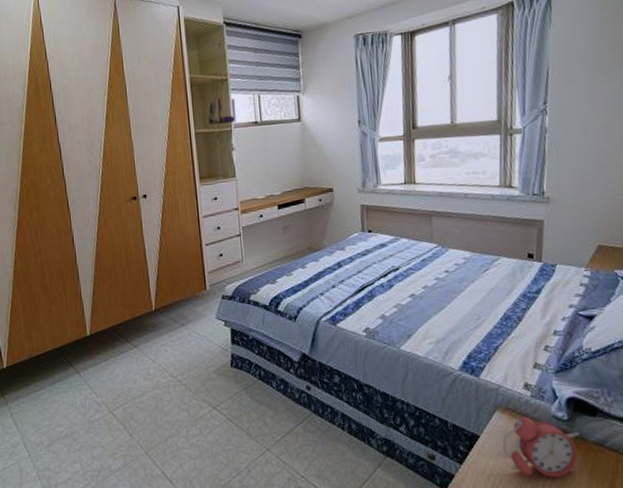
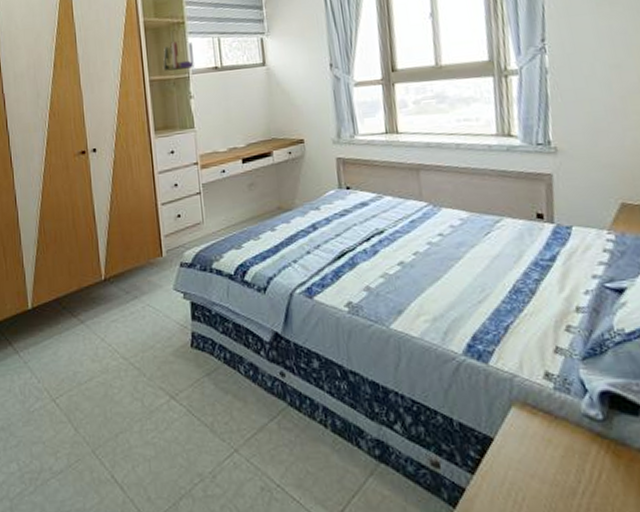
alarm clock: present [502,416,580,477] -> none [522,414,621,494]

